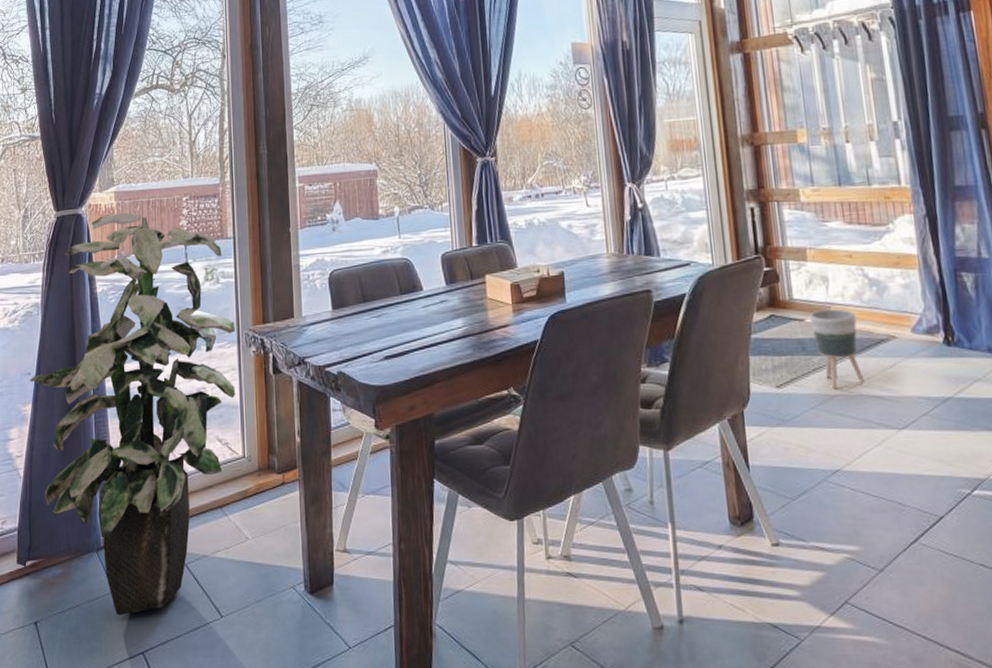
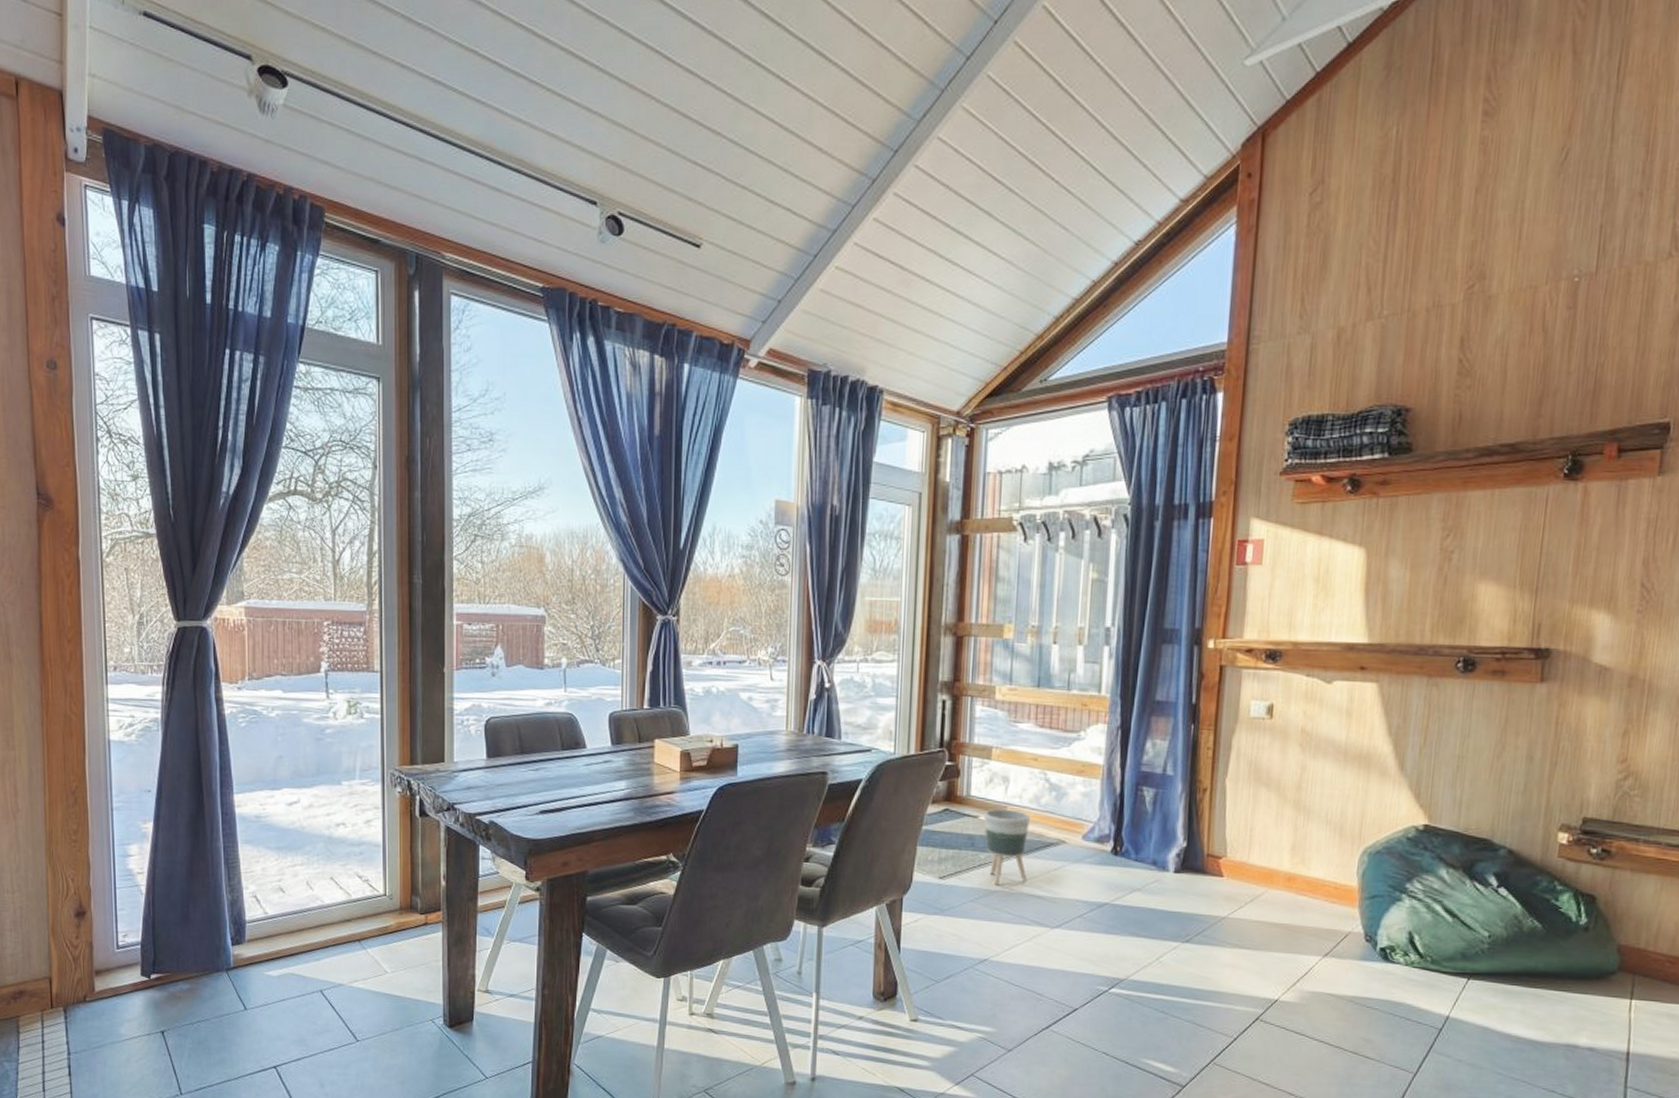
indoor plant: present [30,212,236,615] -> none [150,630,379,1032]

